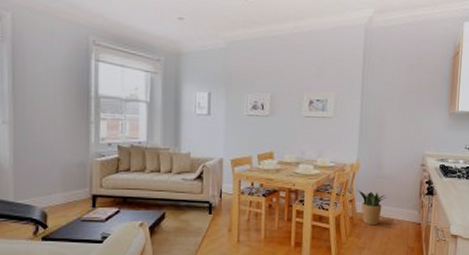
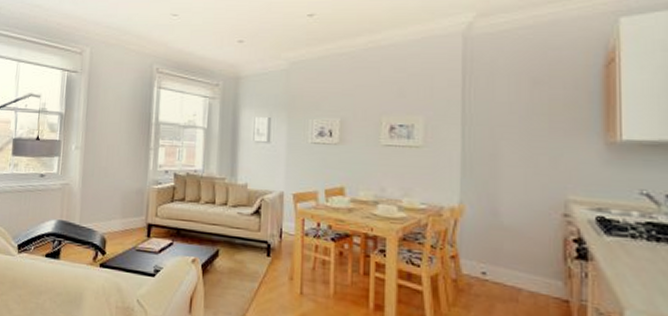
potted plant: present [357,190,387,226] -> none [461,243,509,296]

